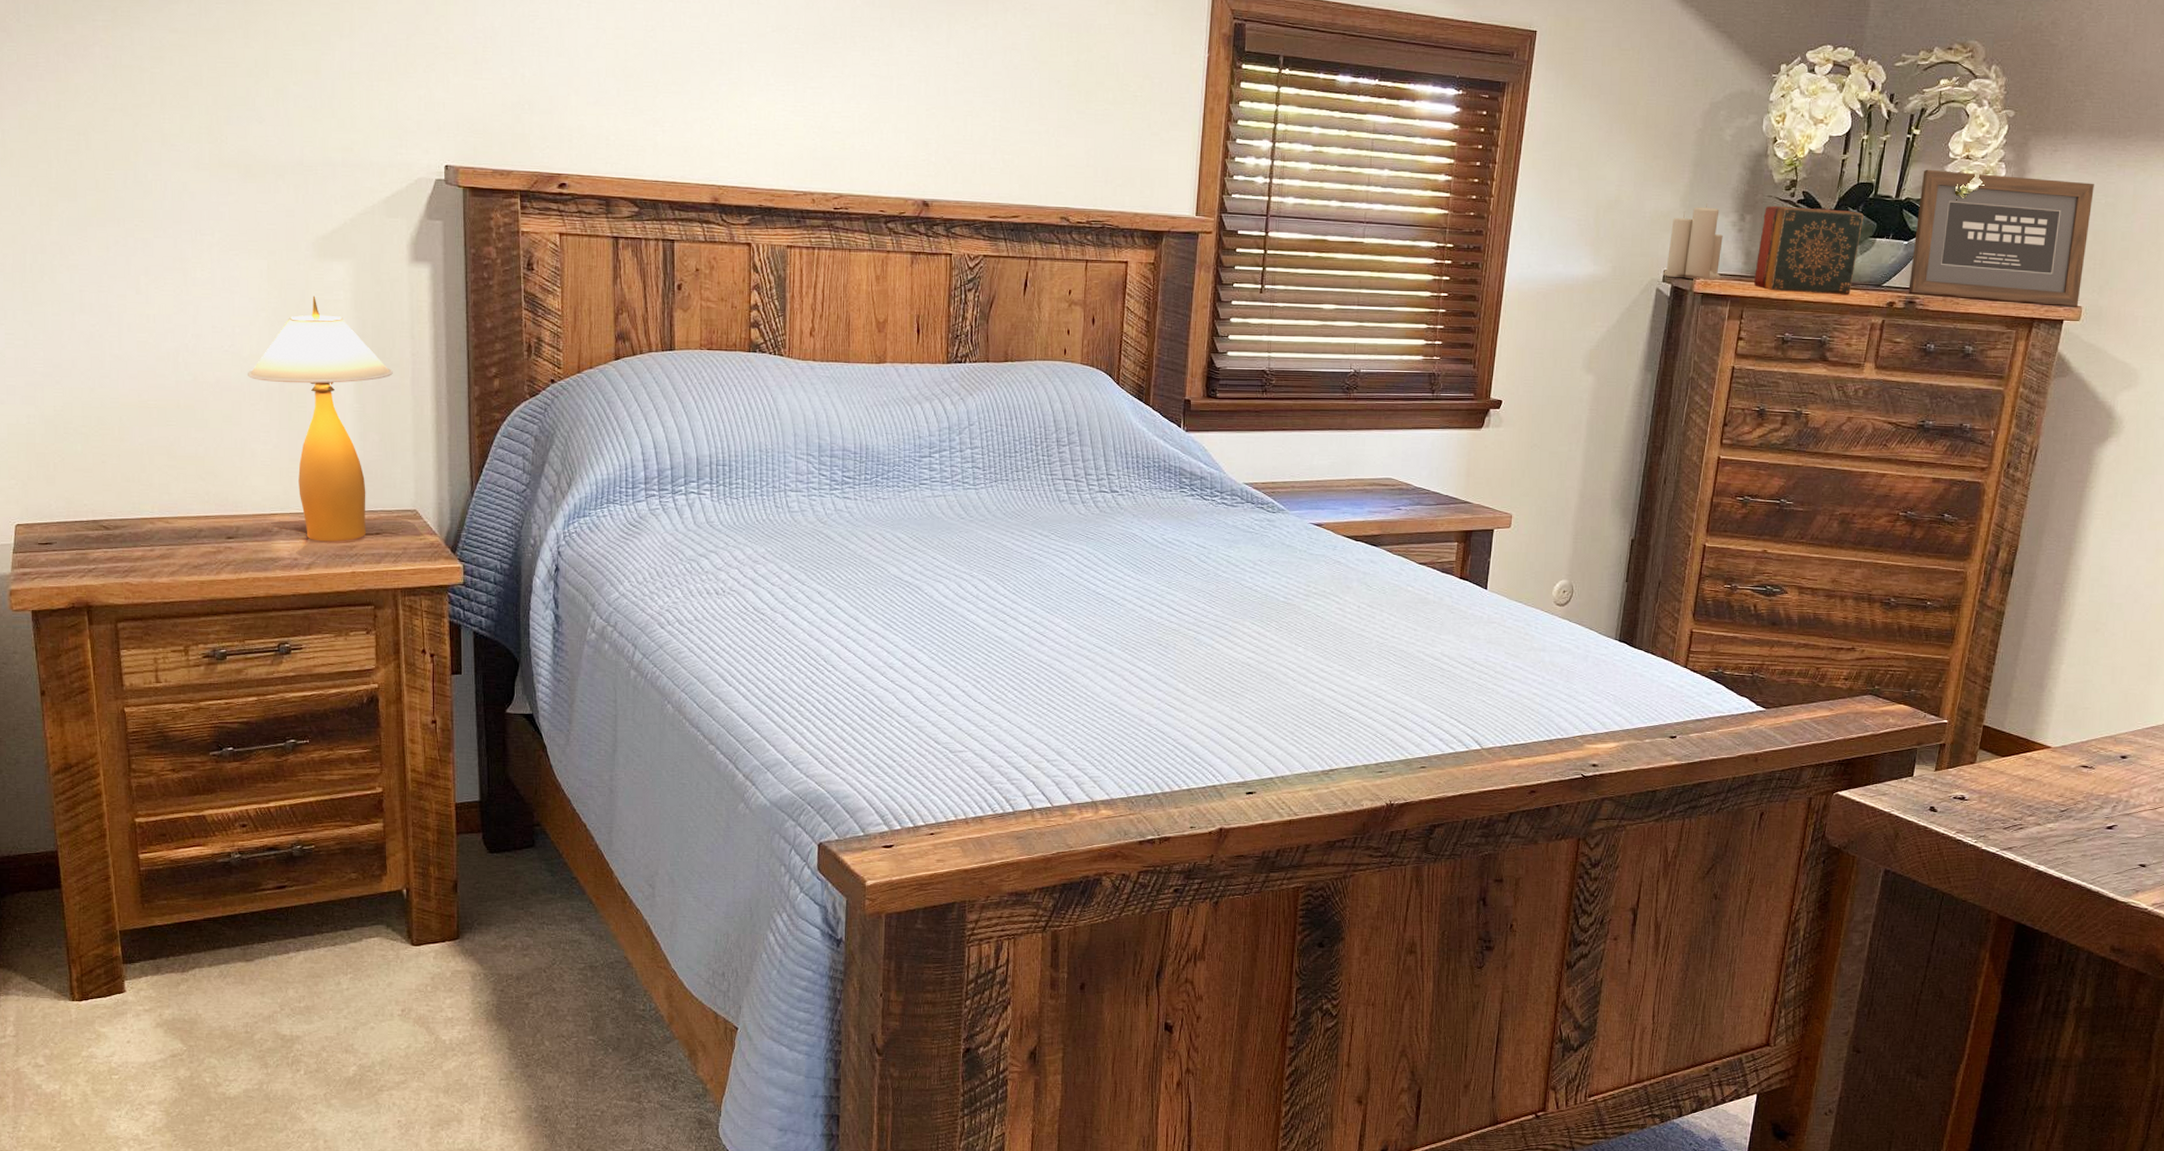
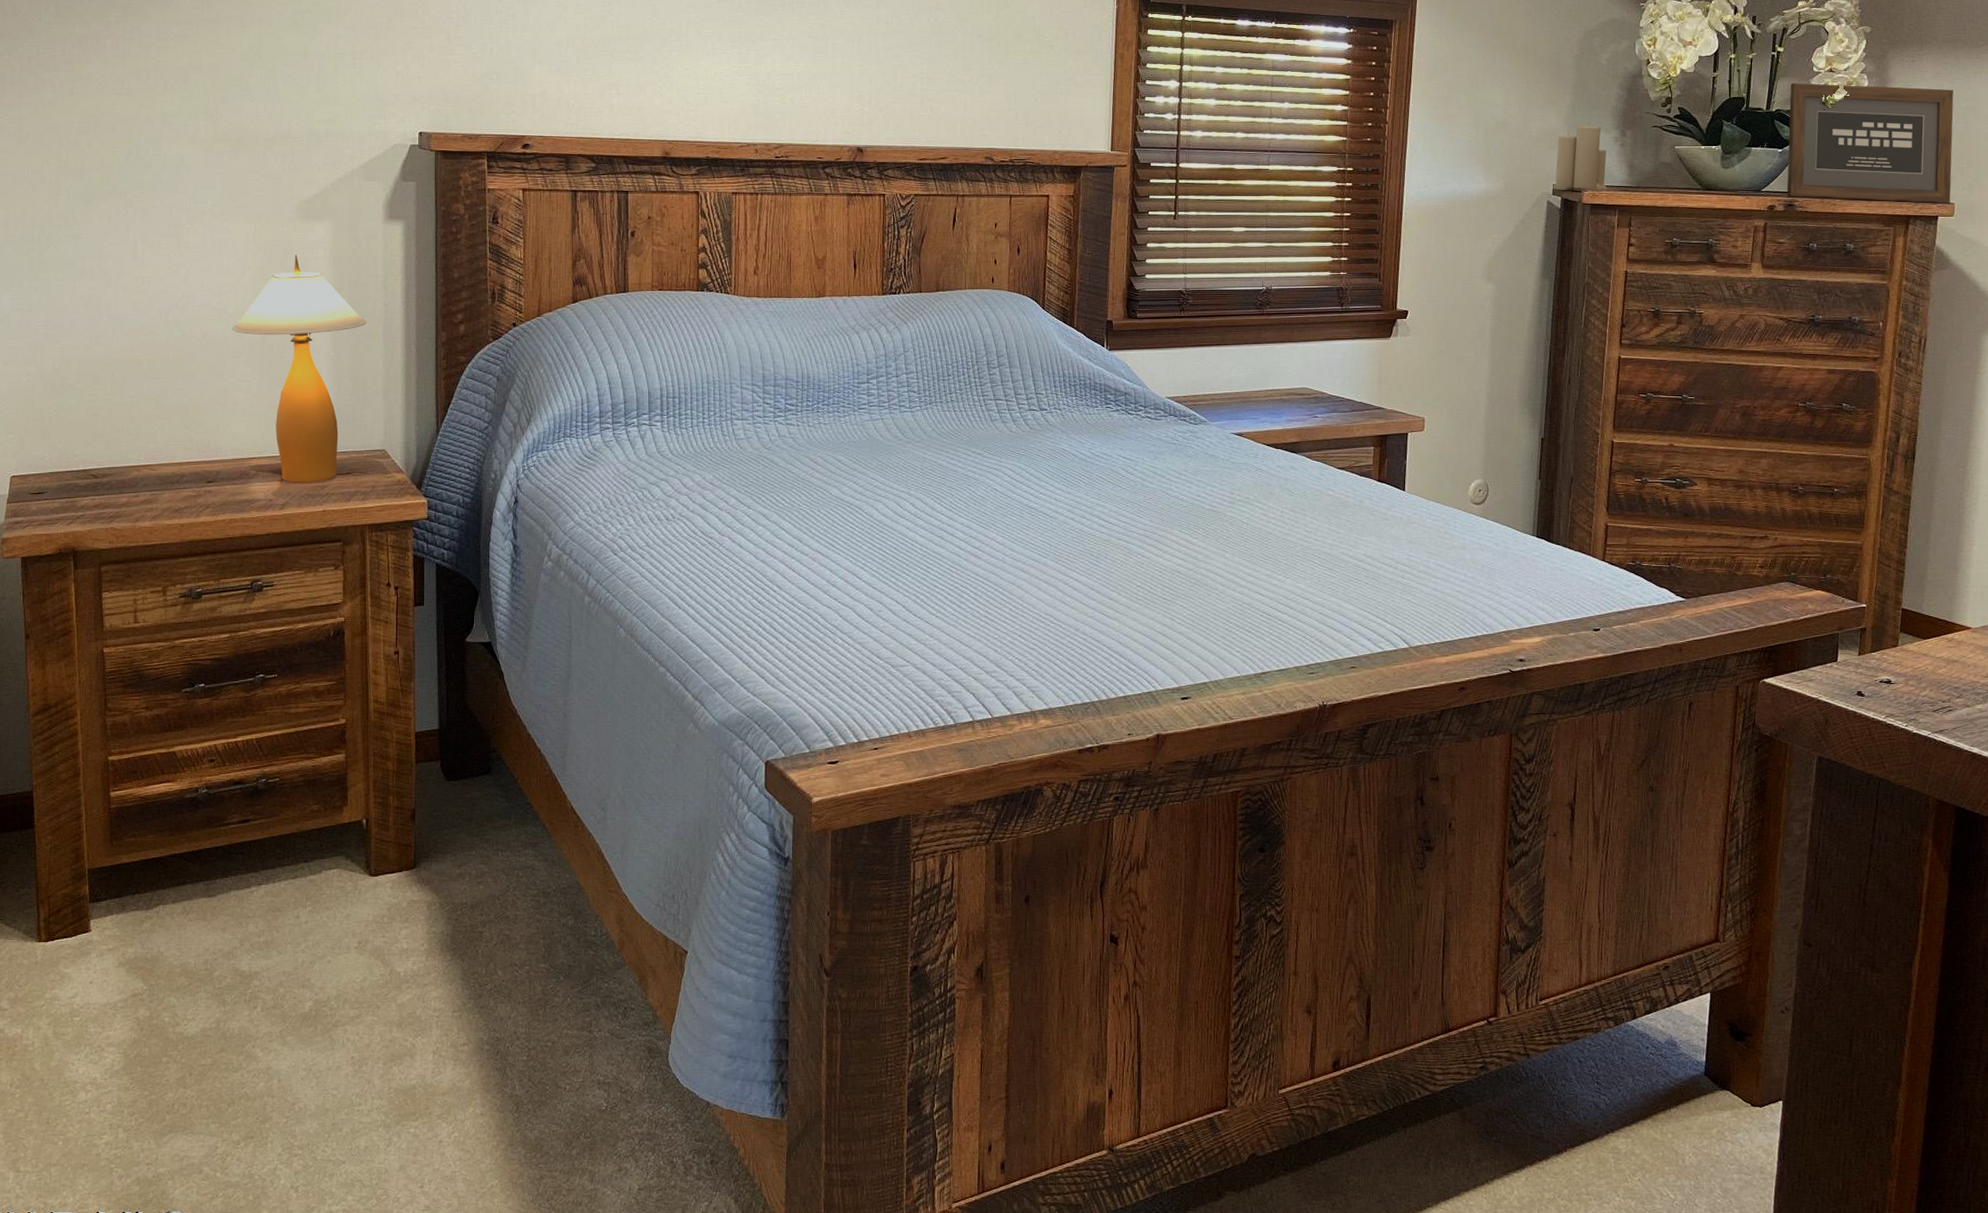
decorative box: present [1754,205,1864,295] -> none [1639,120,1738,201]

